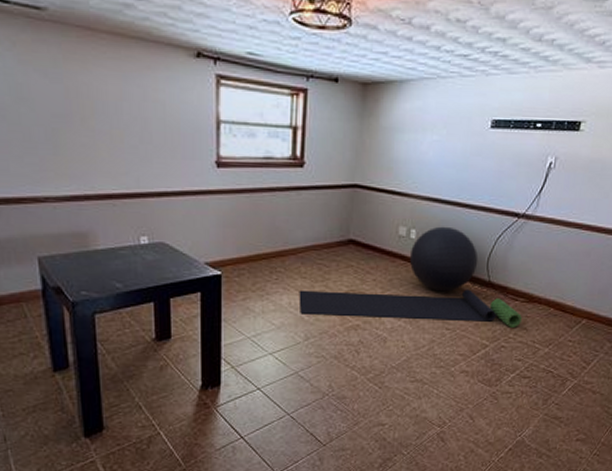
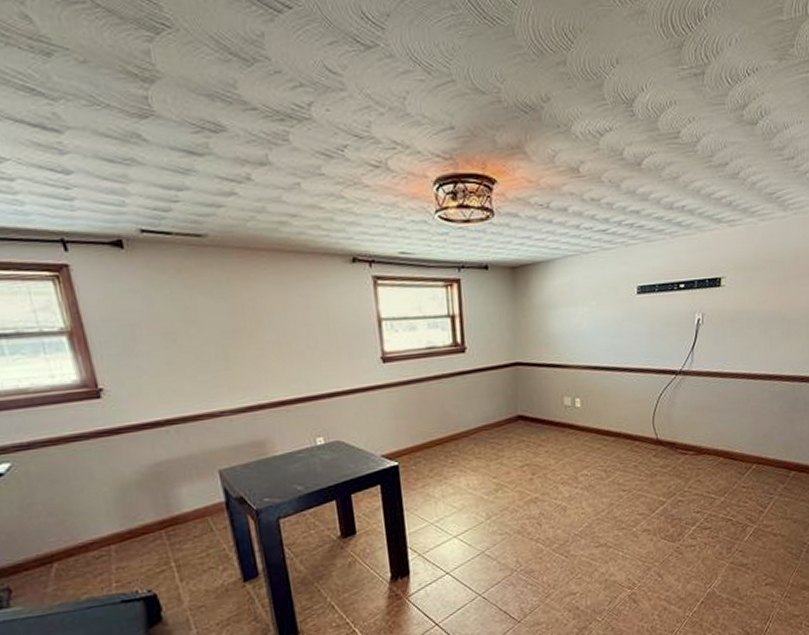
yoga mat: present [299,289,496,322] -> none [475,449,669,494]
exercise ball: present [409,226,479,292] -> none [577,391,644,456]
foam roller: present [489,298,523,327] -> none [661,454,695,482]

